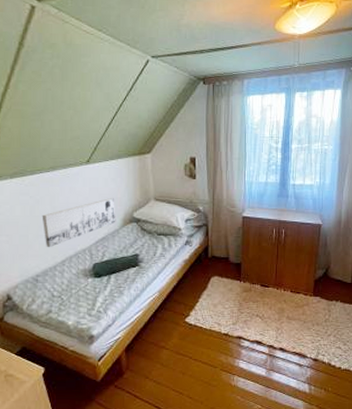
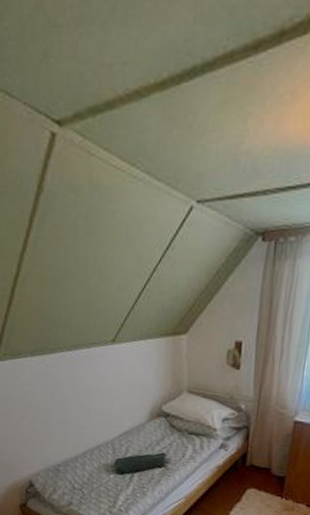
wall art: present [42,198,116,248] -> none [63,386,143,437]

